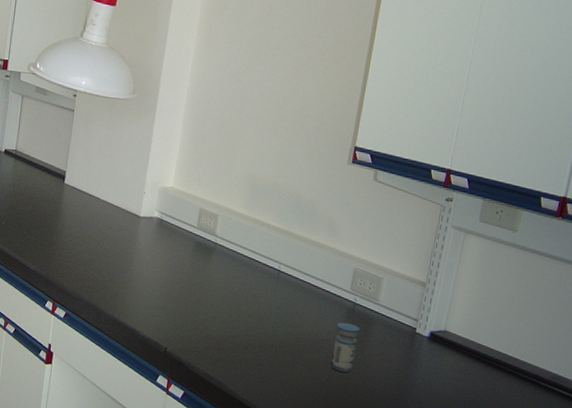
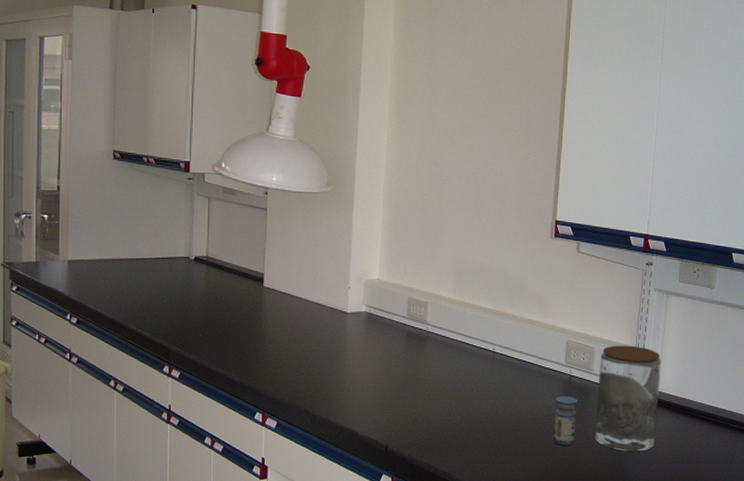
jar: none [373,278,452,389] -> present [594,345,661,451]

